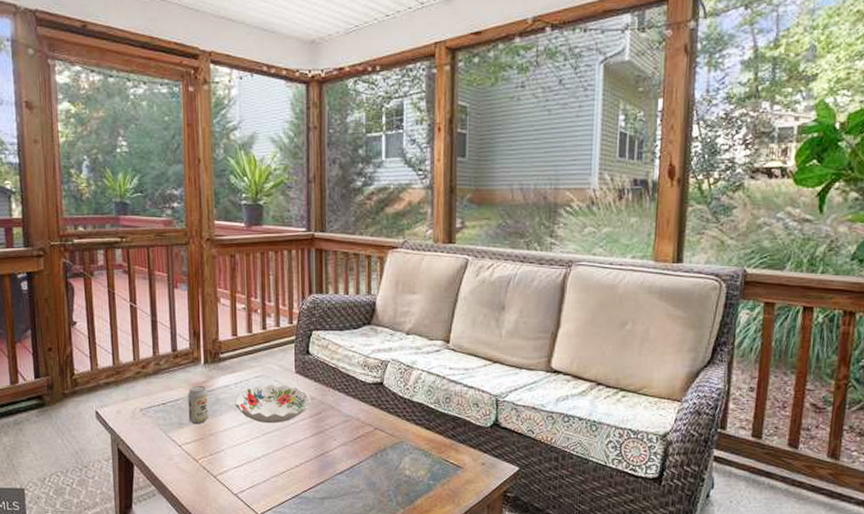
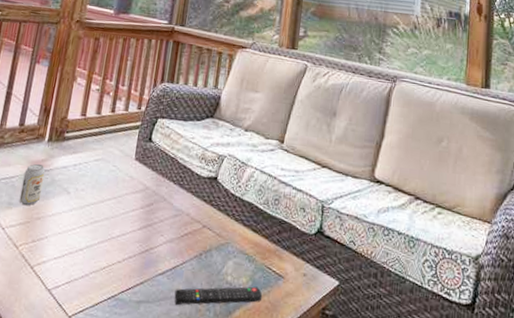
decorative bowl: present [234,384,311,424] -> none [69,168,146,212]
remote control: none [355,477,443,498] -> present [174,286,263,305]

